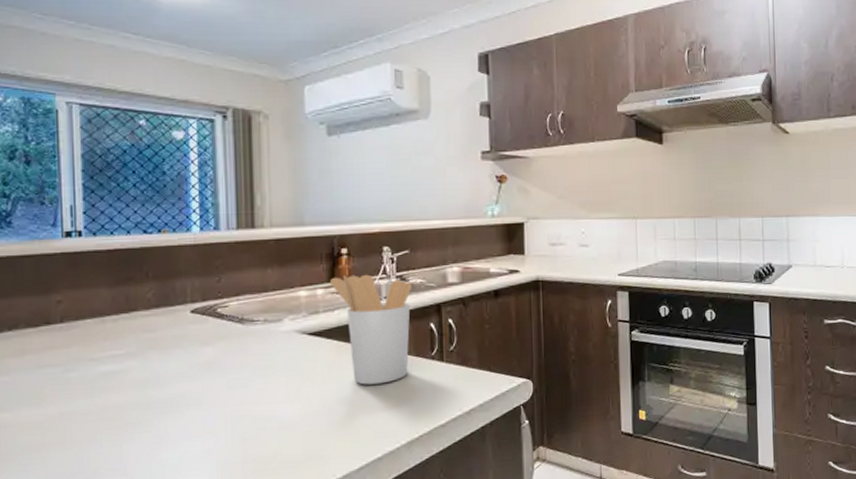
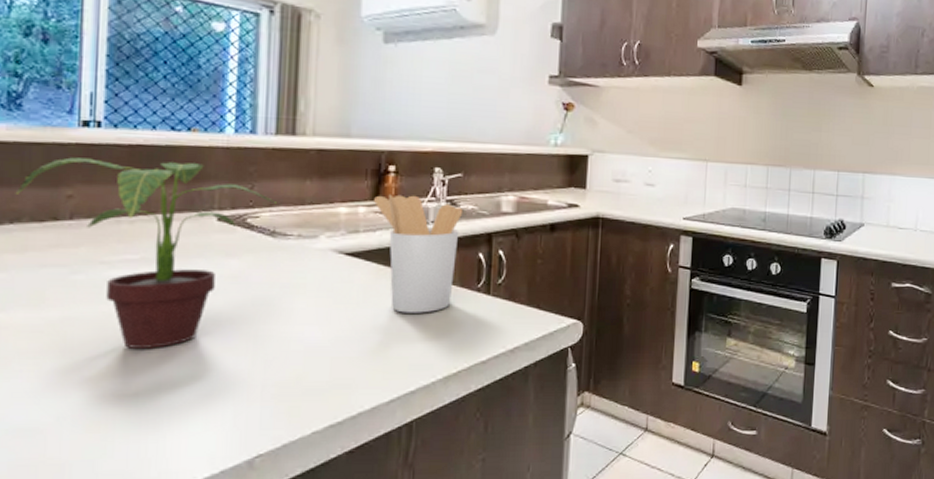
potted plant: none [13,262,242,437] -> present [17,157,276,348]

